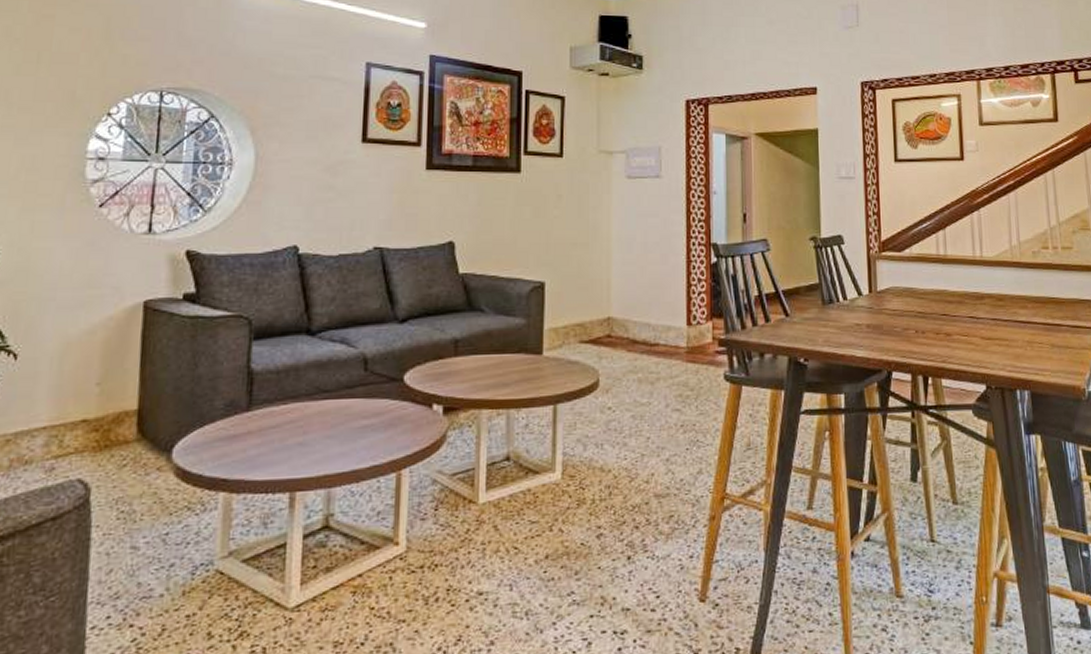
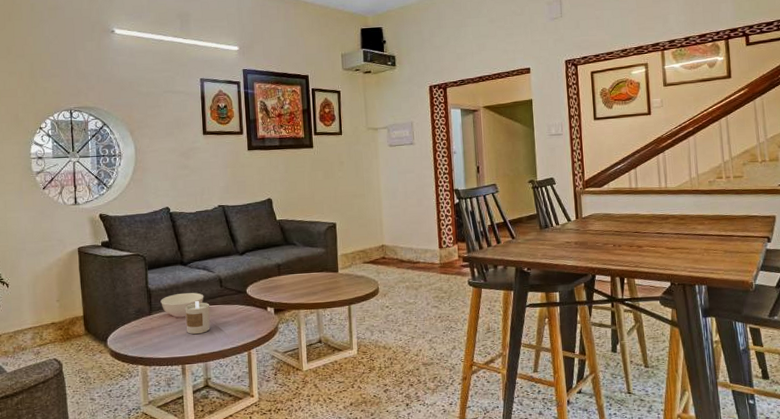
bowl: none [267,377,338,417] -> present [160,292,204,318]
candle: none [303,391,345,444] -> present [184,301,211,335]

